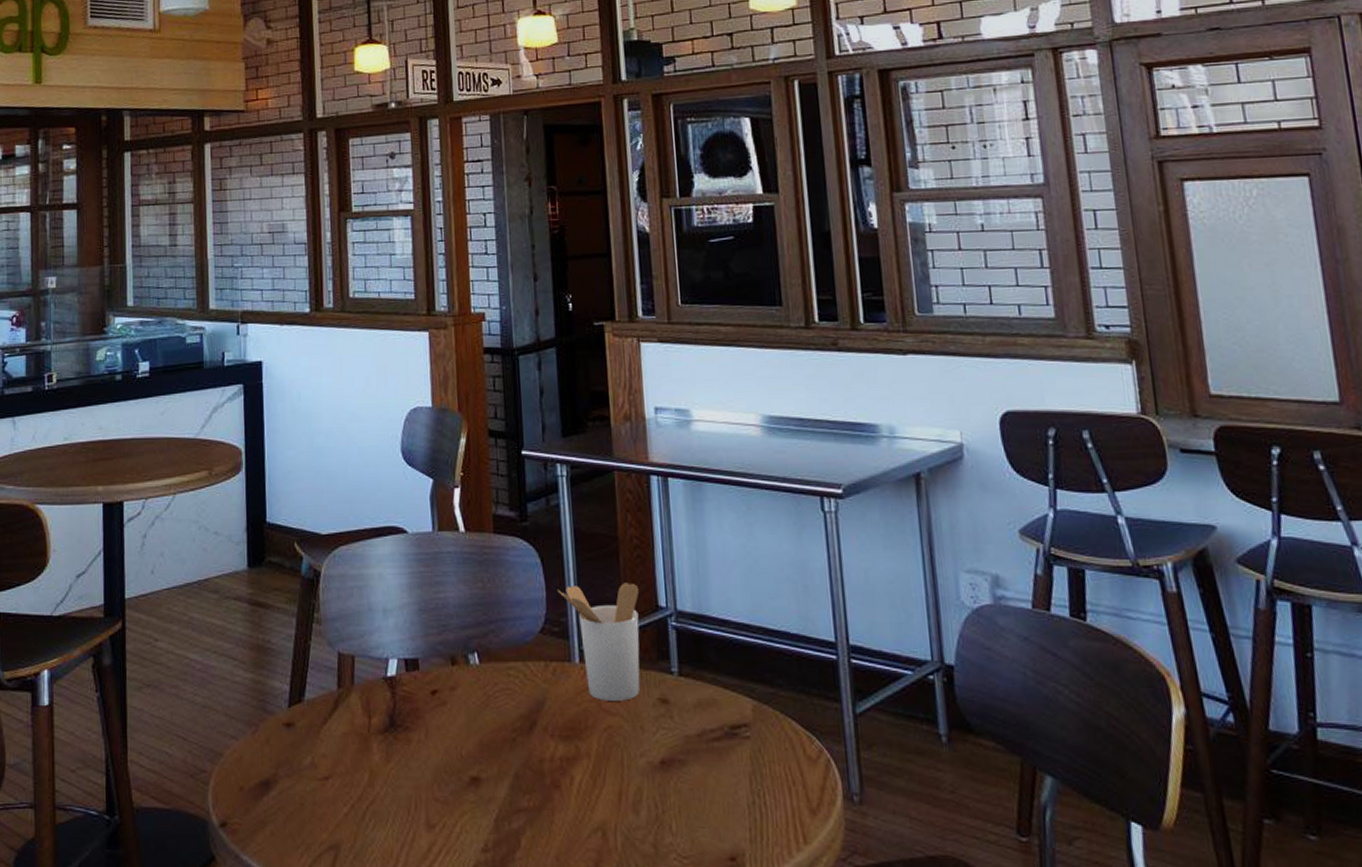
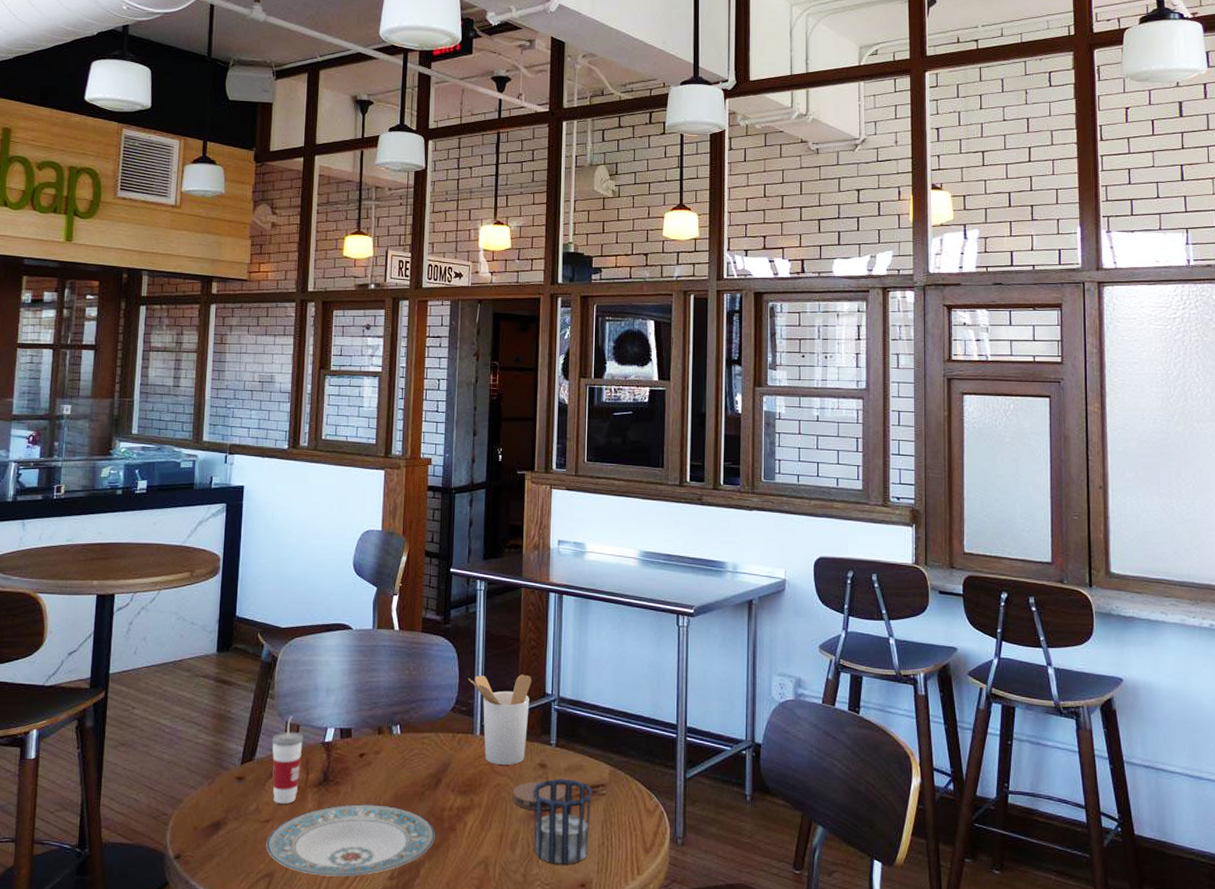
cup: none [323,644,361,757] -> present [272,716,303,804]
plate: none [327,755,536,849] -> present [266,804,435,877]
coaster: none [629,722,699,760] -> present [512,781,566,811]
cup: none [655,717,735,832] -> present [533,778,592,865]

